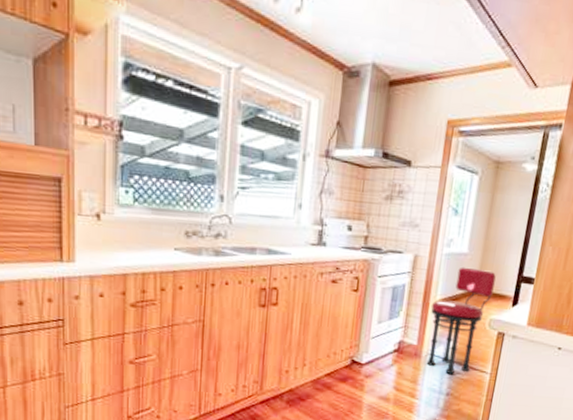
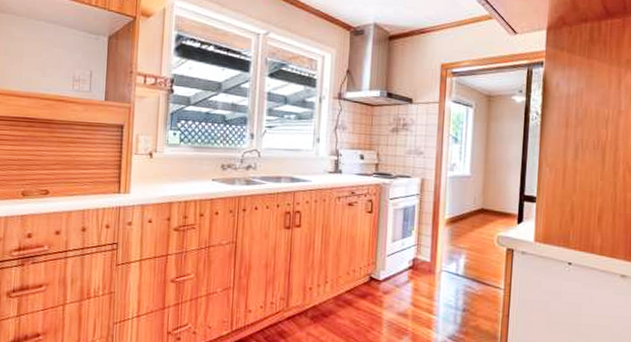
stool: present [426,266,496,375] -> none [440,188,499,291]

